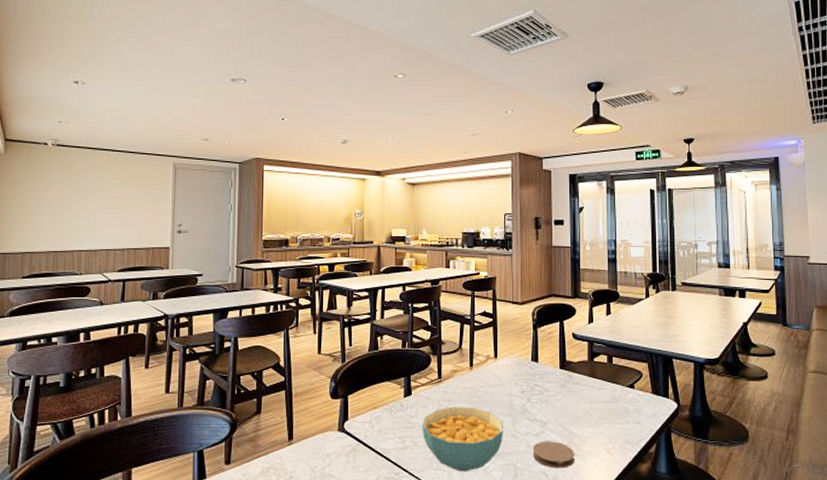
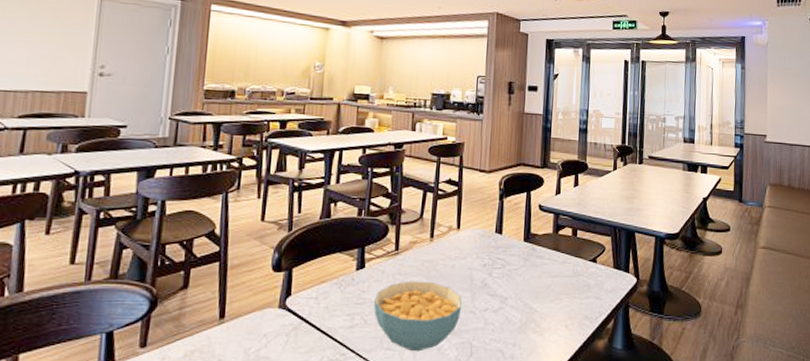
coaster: present [532,441,575,468] -> none [490,317,534,346]

